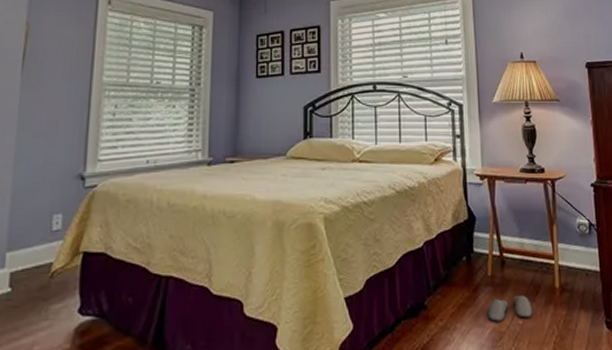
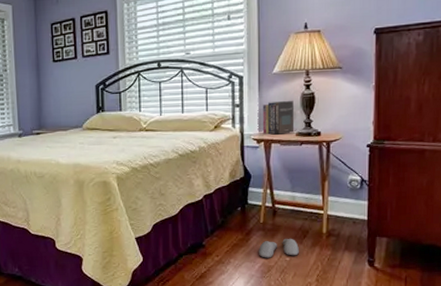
books: none [484,132,518,170] -> present [262,100,295,135]

